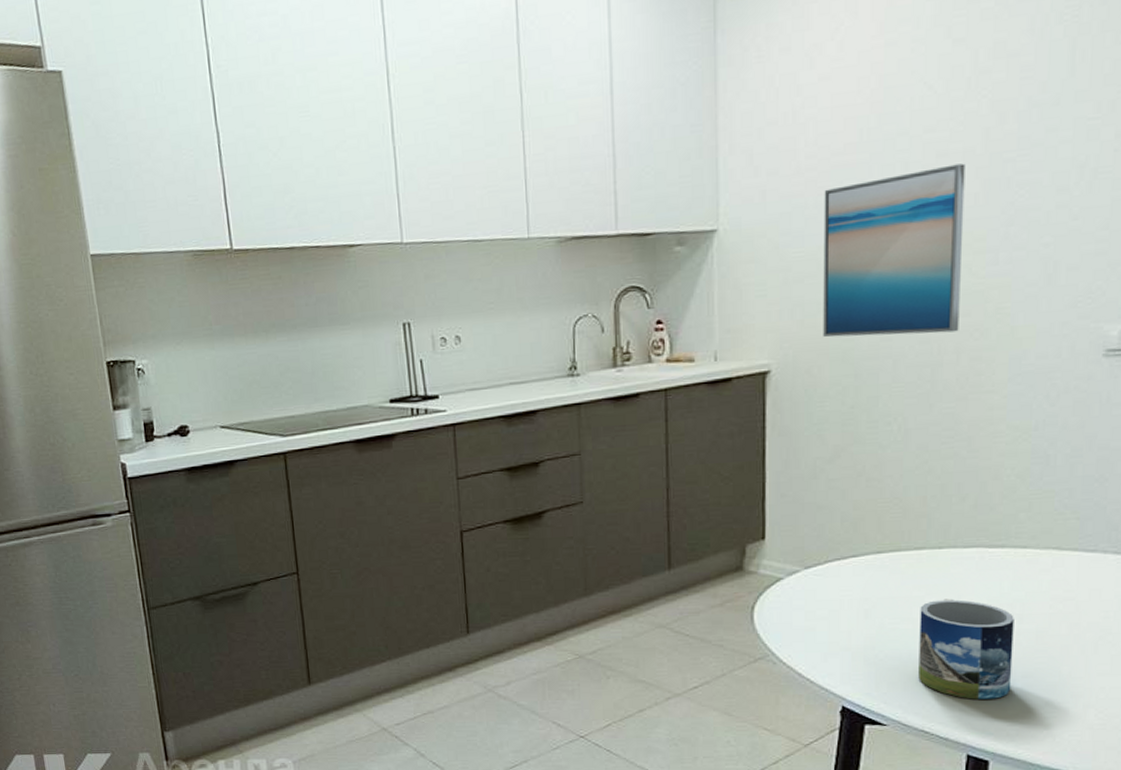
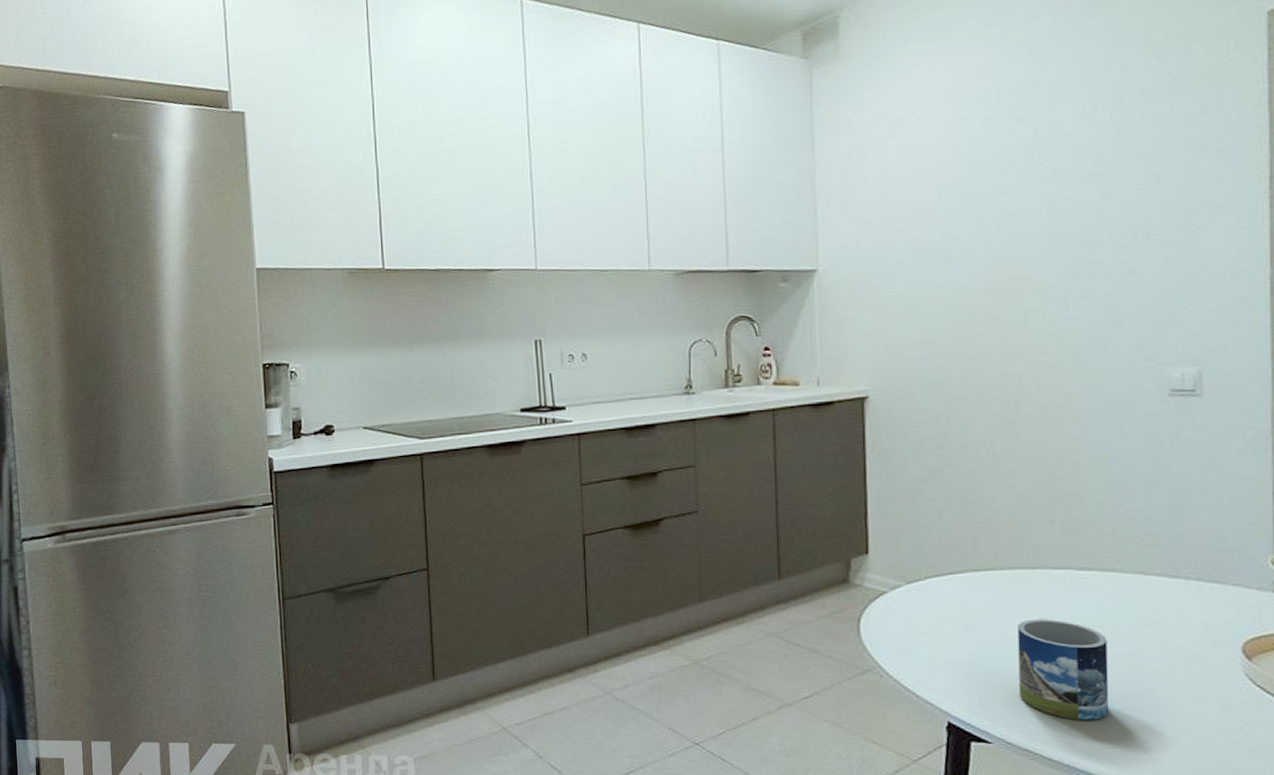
wall art: present [823,163,965,338] -> none [910,222,1037,369]

